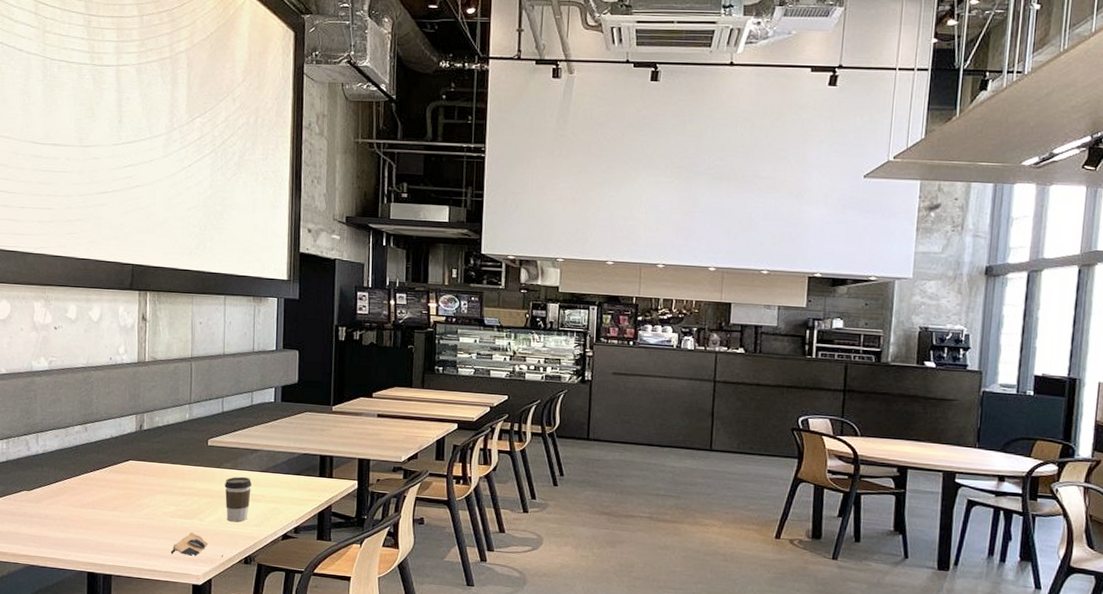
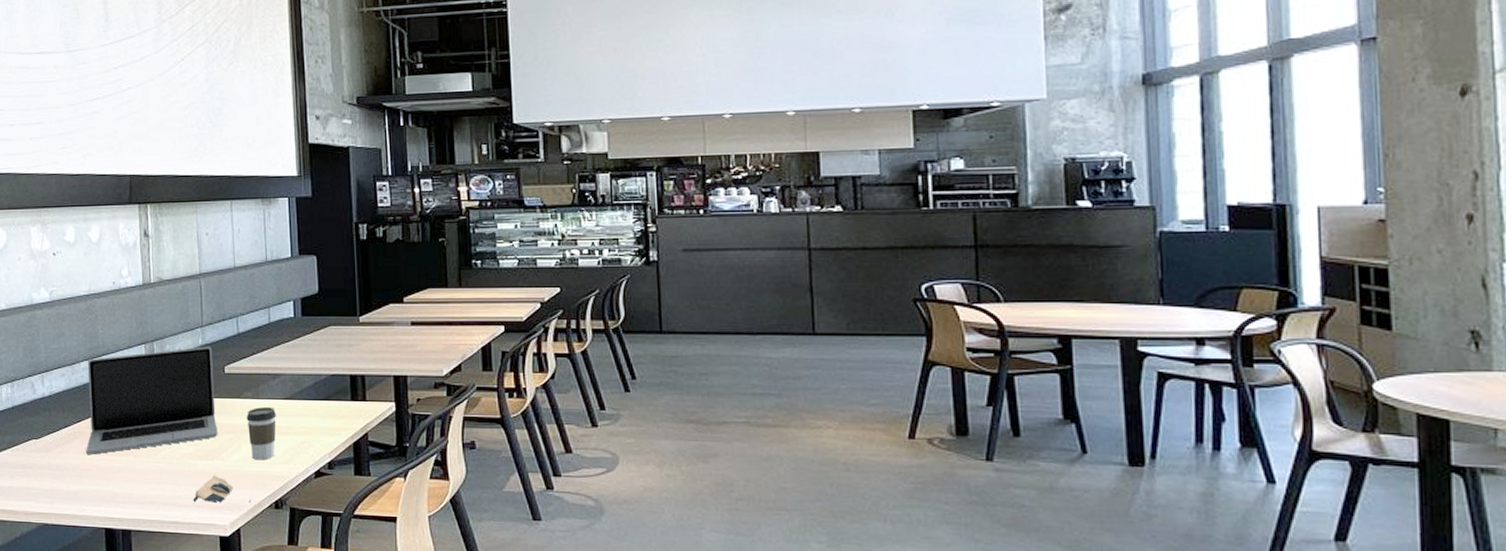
laptop: none [74,421,198,508] -> present [86,346,218,454]

